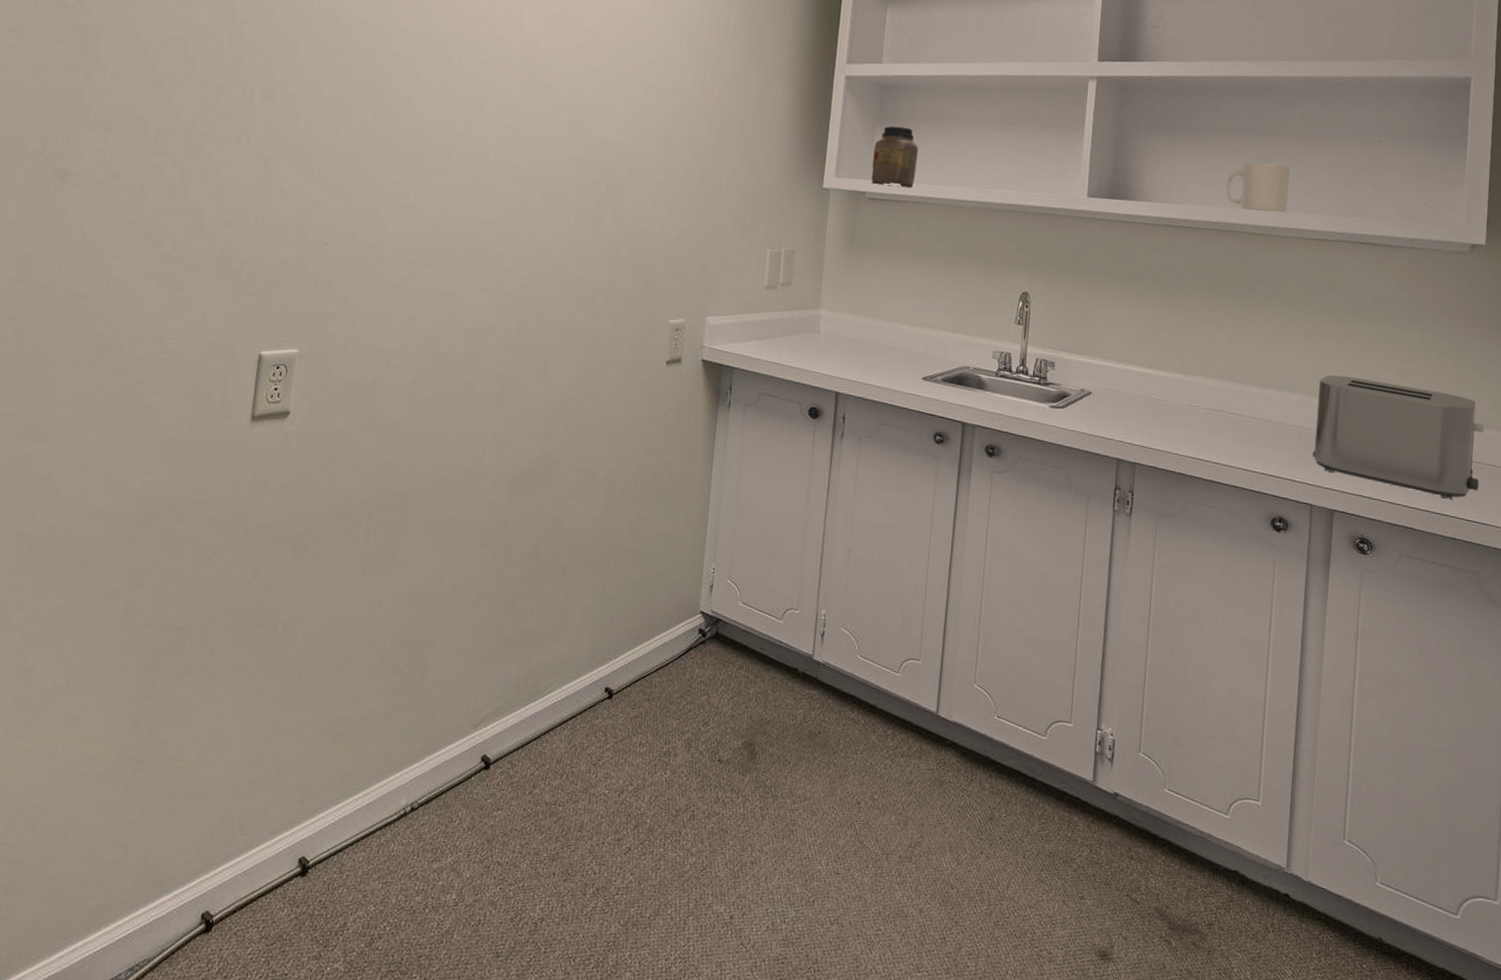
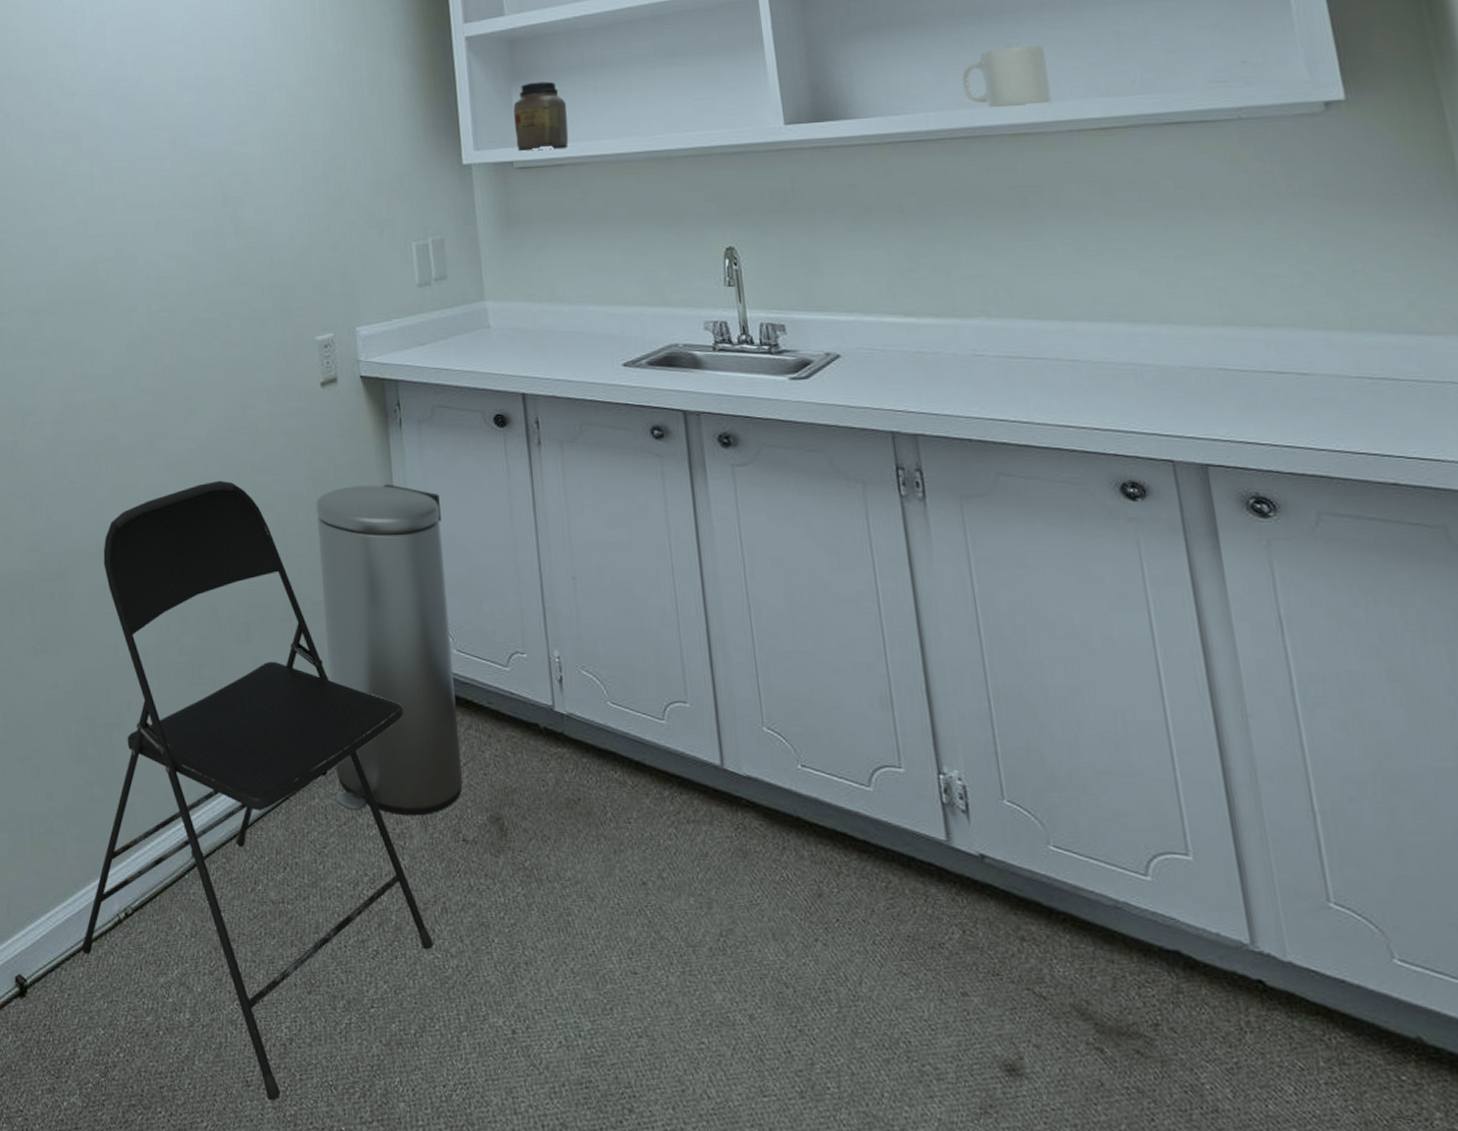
folding chair: none [365,436,688,970] -> present [81,480,434,1101]
pedal bin: none [616,454,751,738] -> present [315,484,463,816]
toaster: present [1313,375,1485,499] -> none [1147,292,1417,433]

